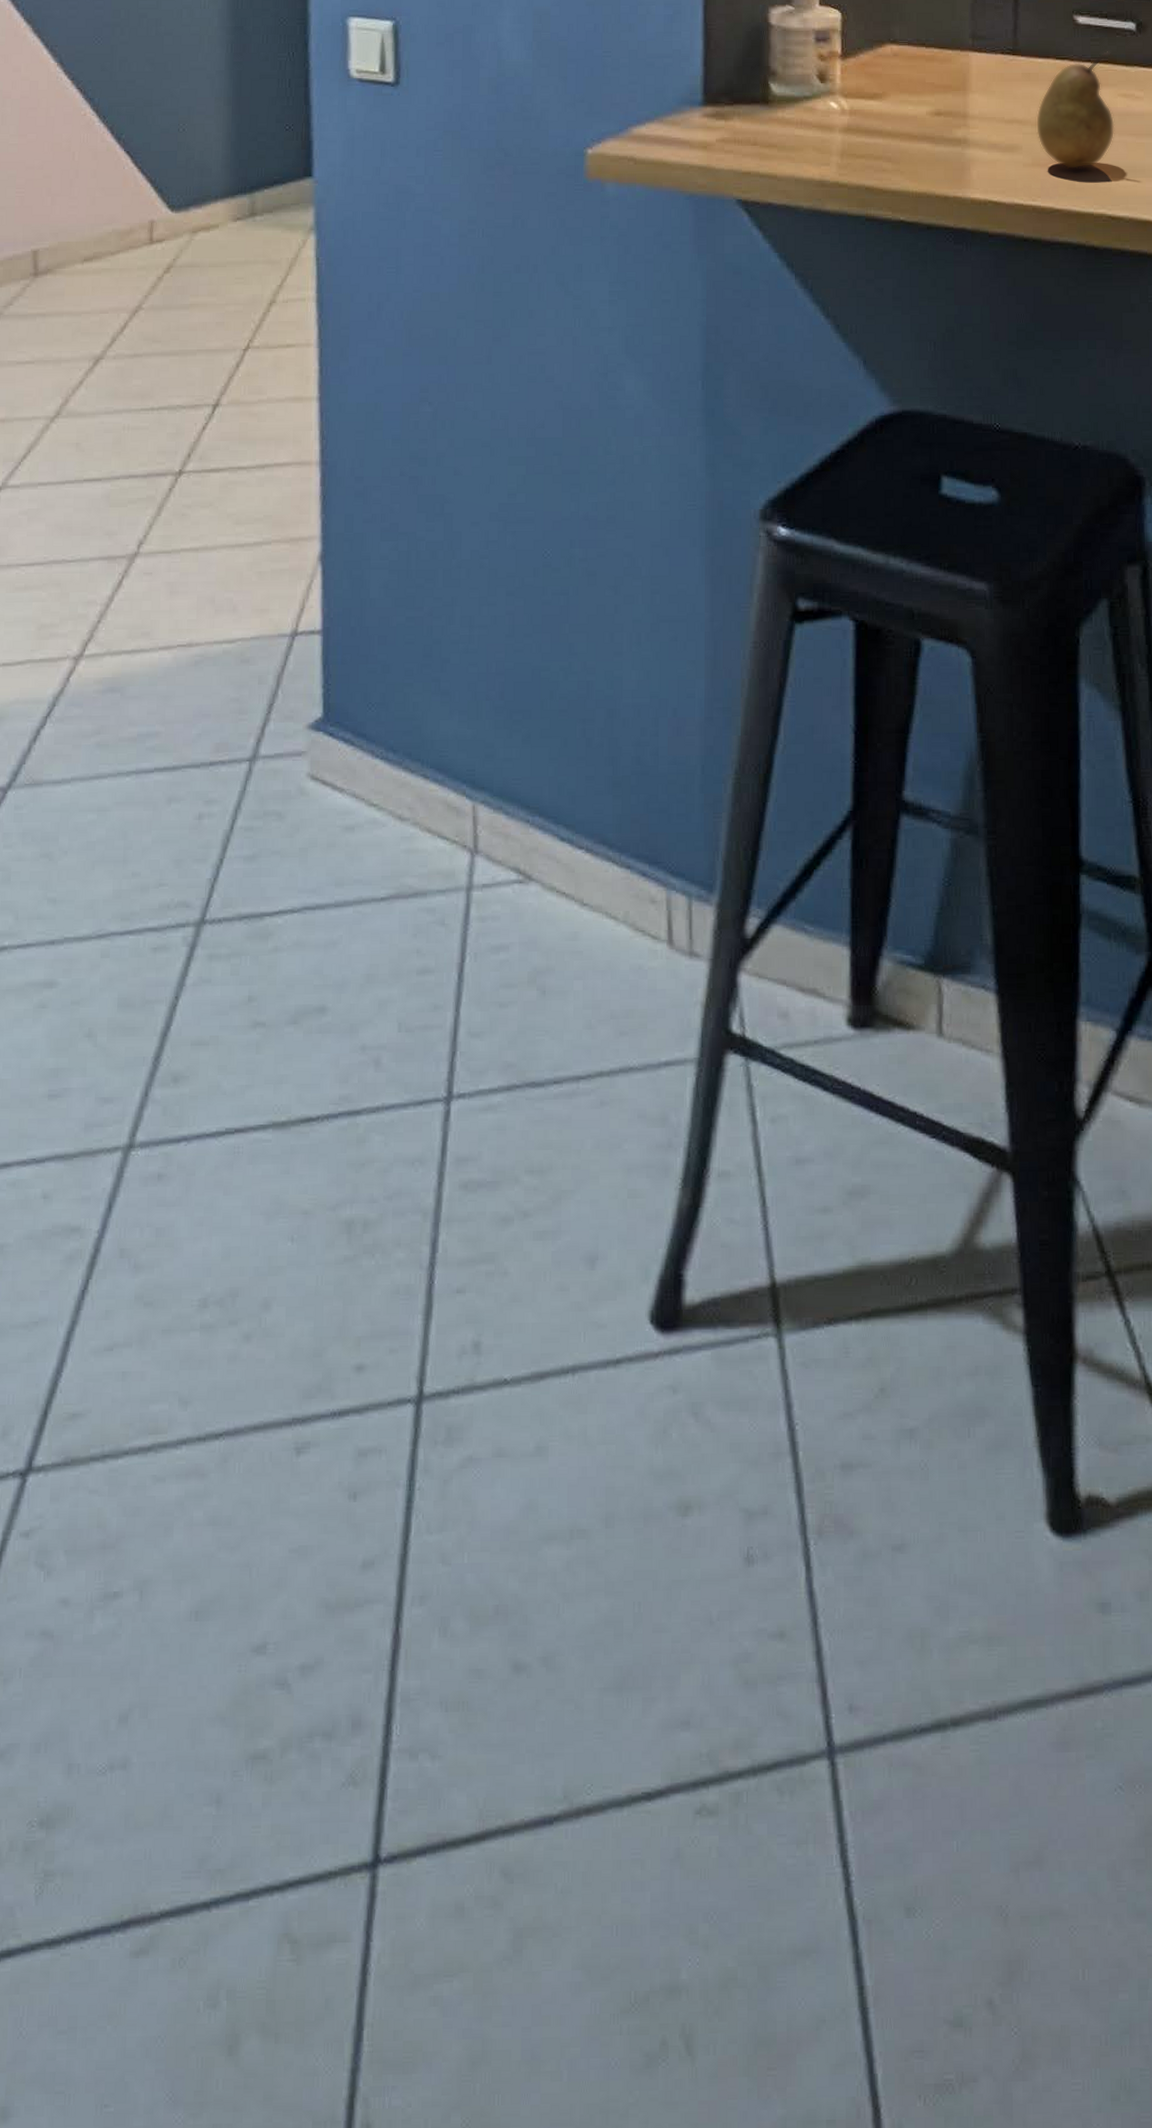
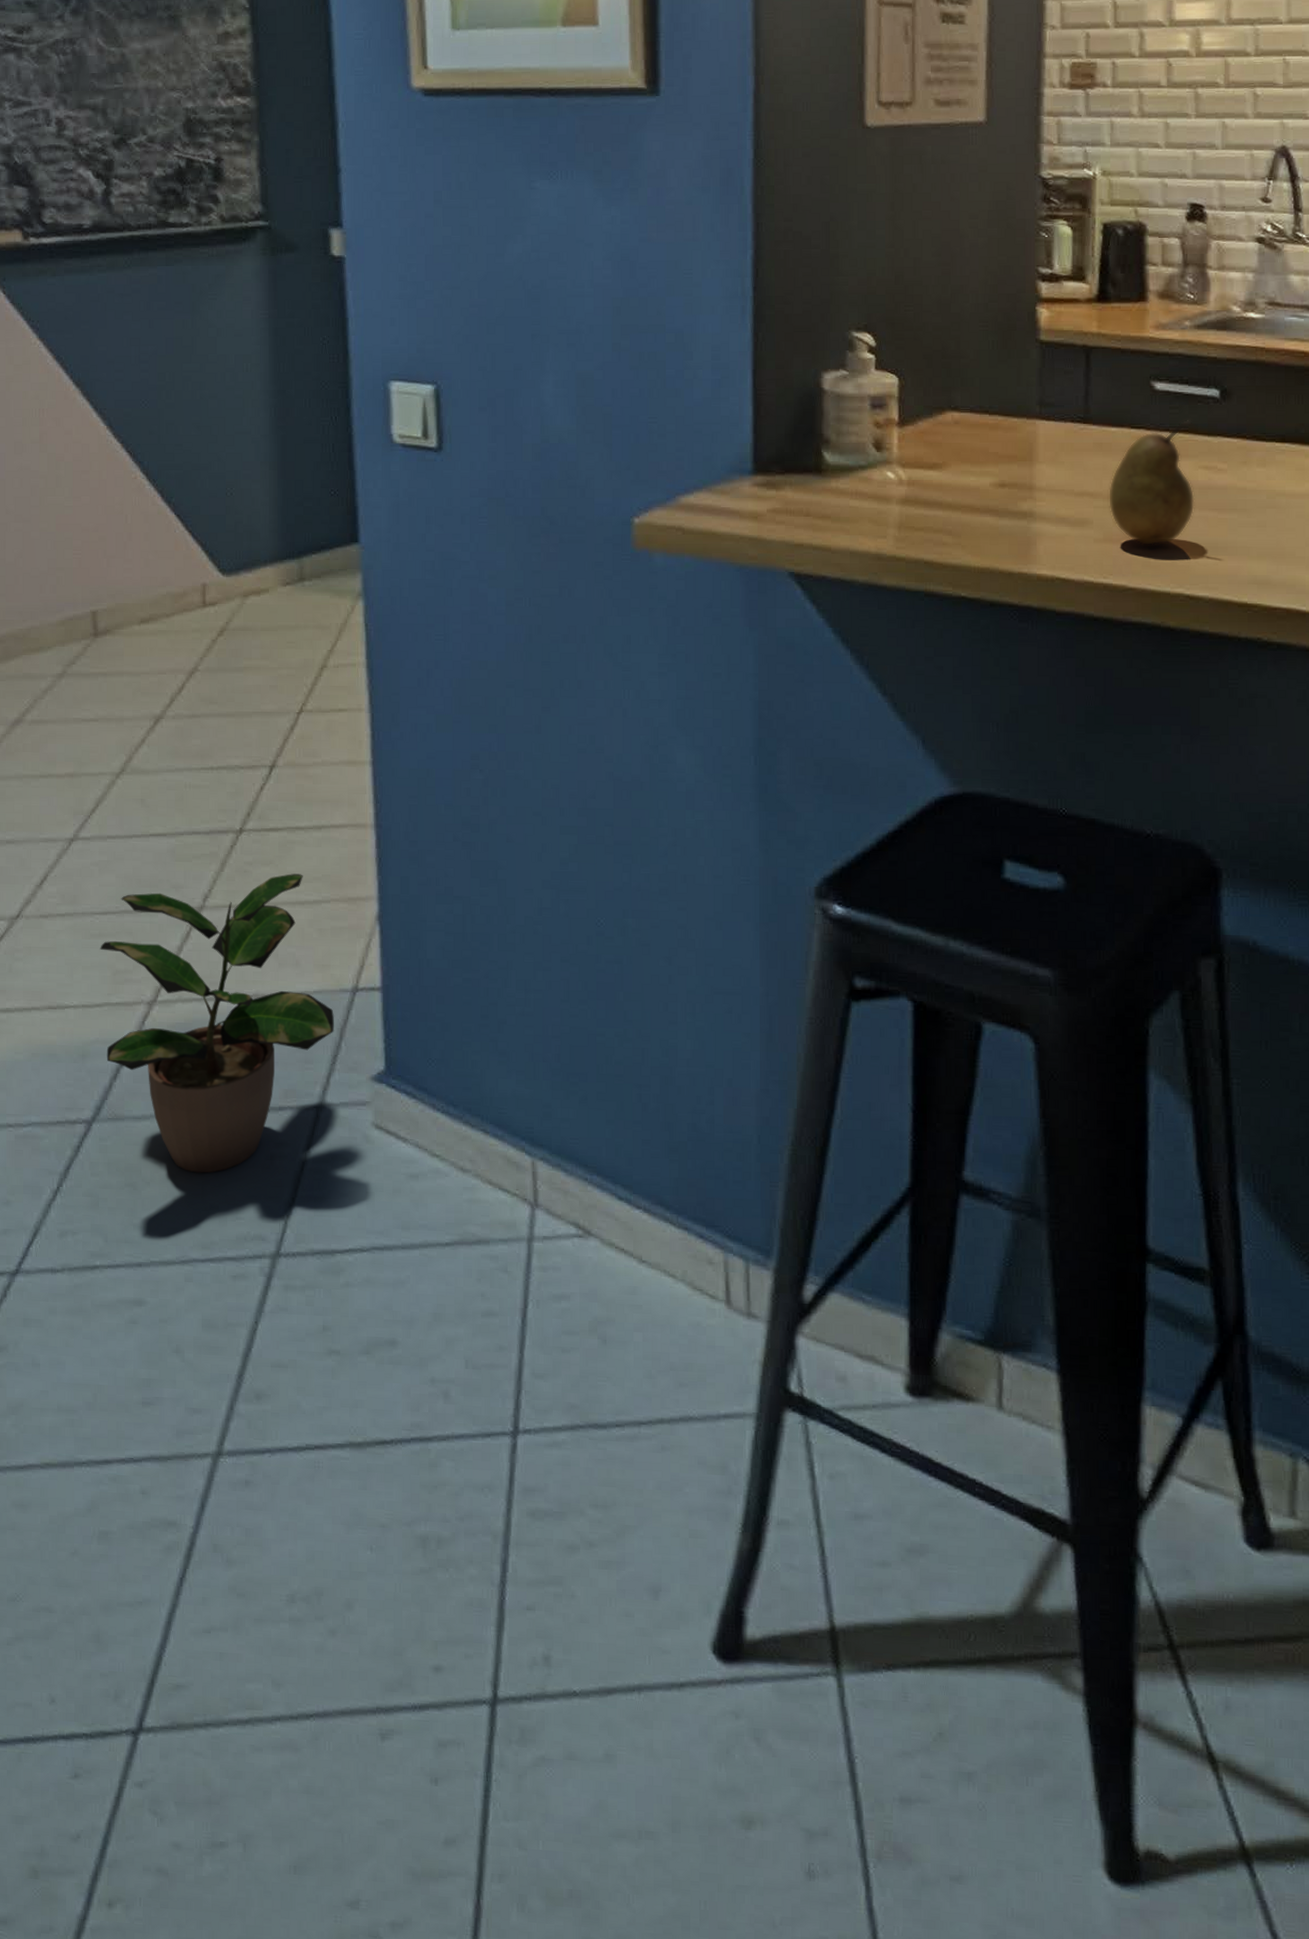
potted plant: none [25,515,271,838] -> present [100,874,334,1173]

